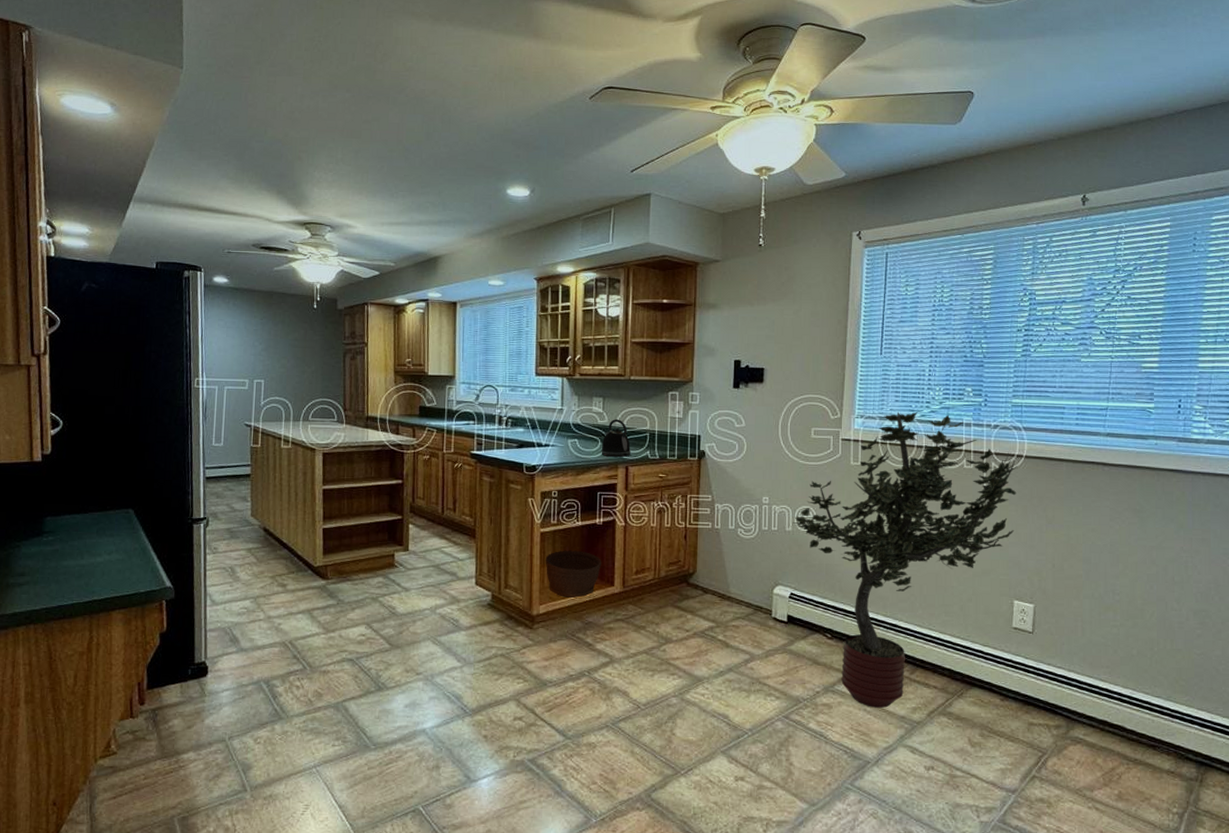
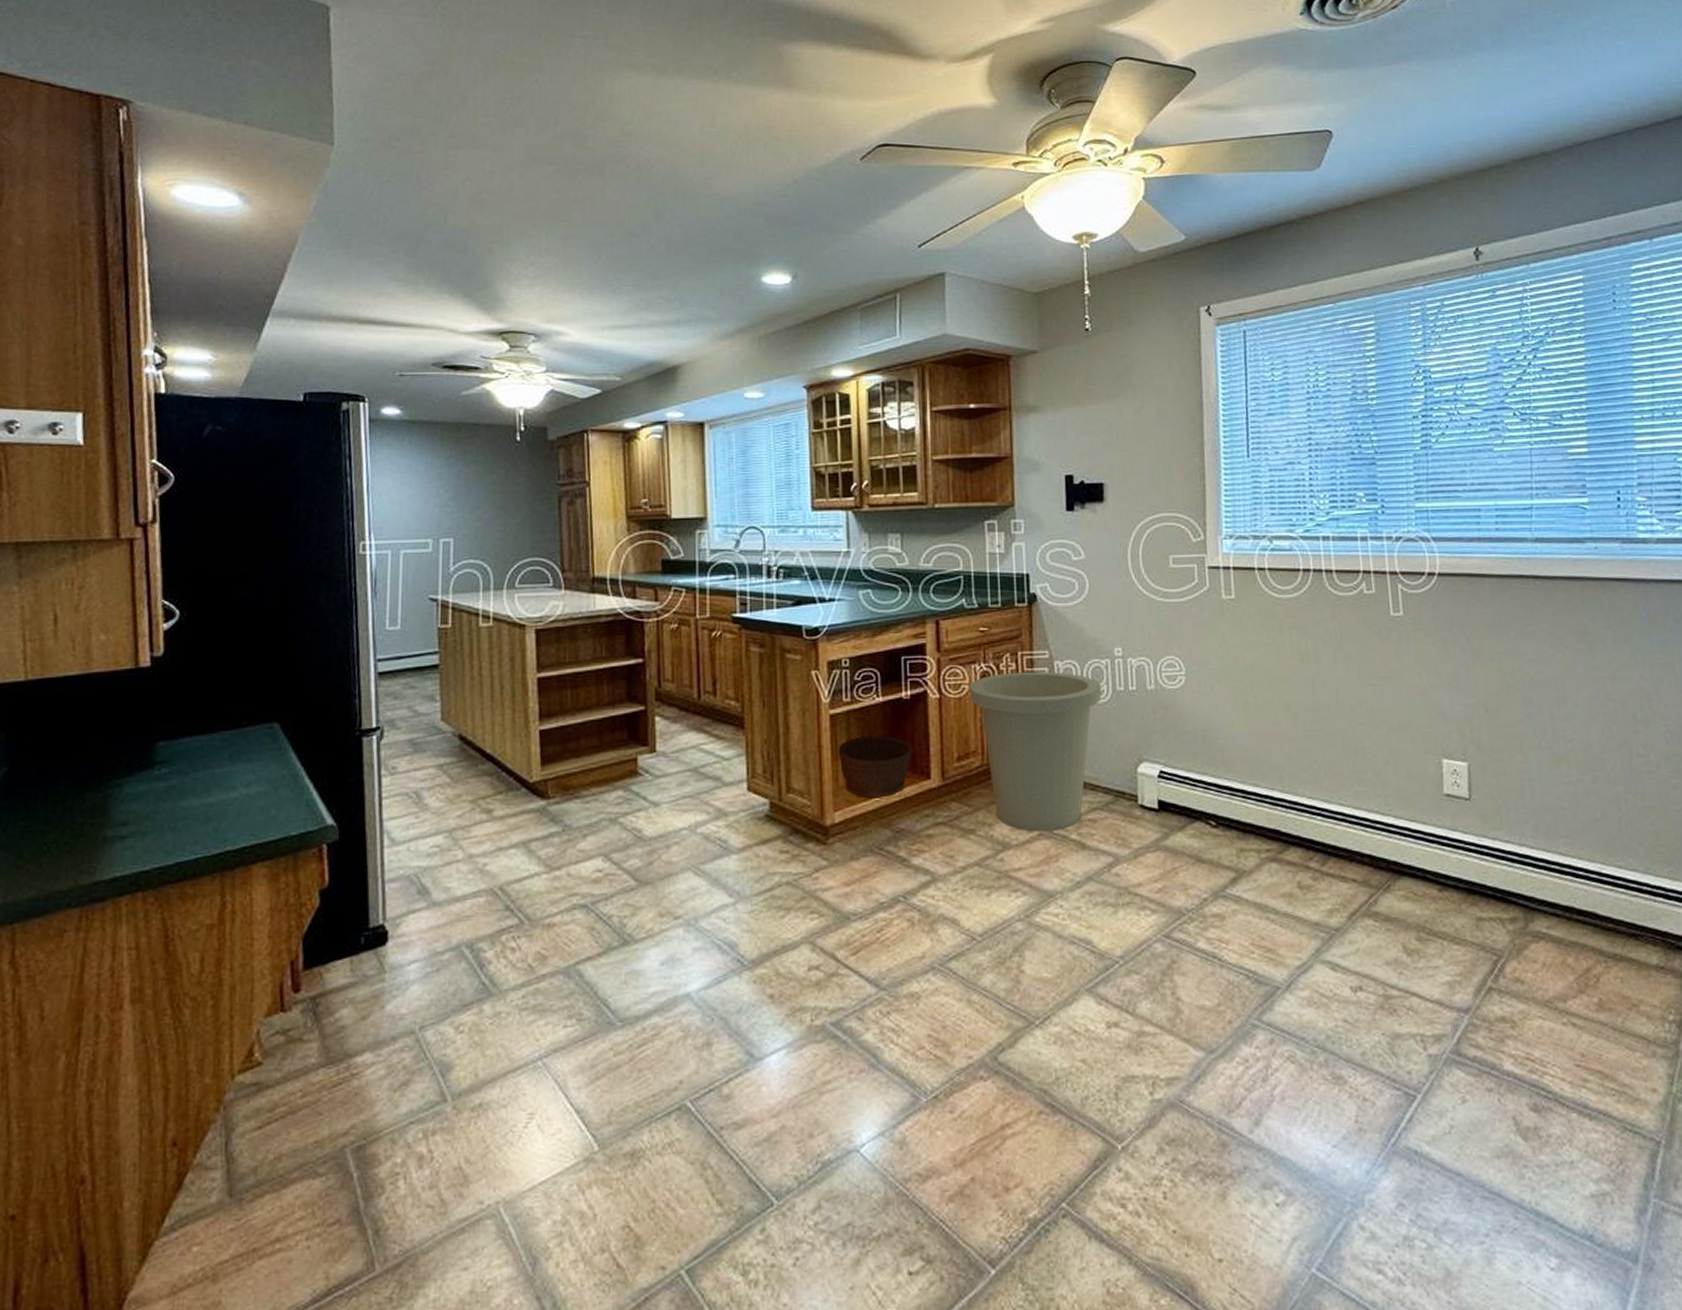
kettle: present [601,419,632,457] -> none [902,560,942,609]
trash can: none [648,510,751,632] -> present [969,671,1102,832]
potted tree: present [793,412,1018,708] -> none [1155,527,1434,914]

